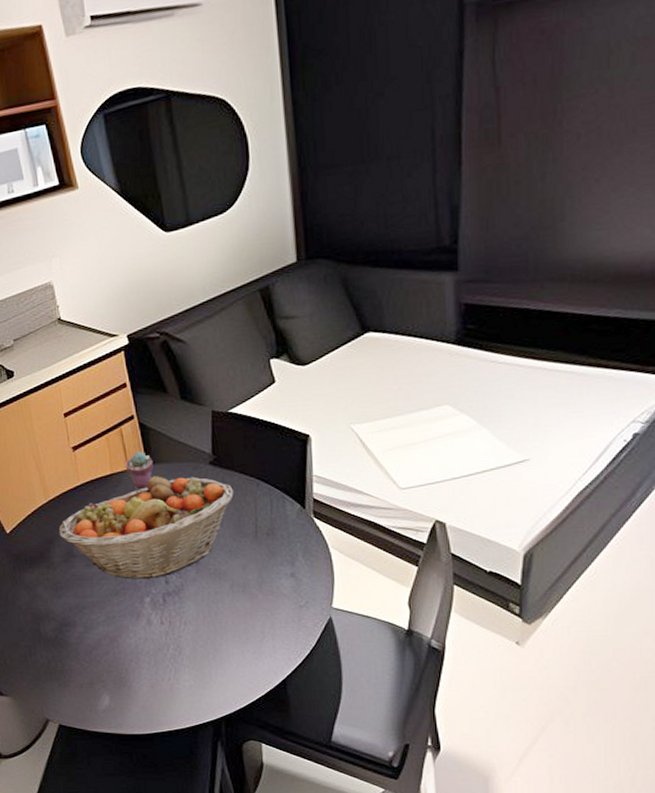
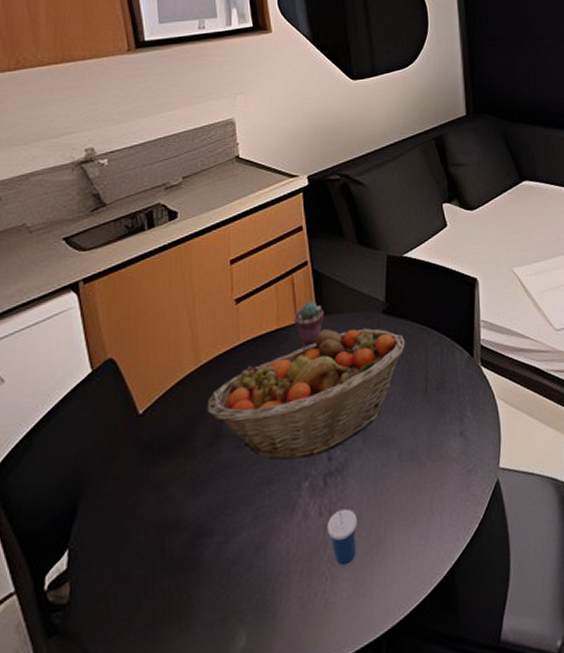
cup: none [168,622,195,665] -> present [326,508,357,568]

